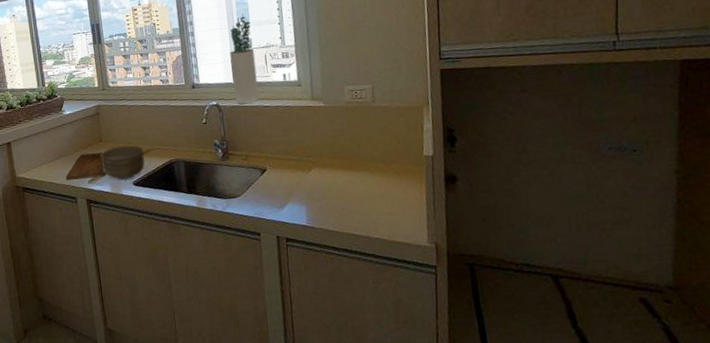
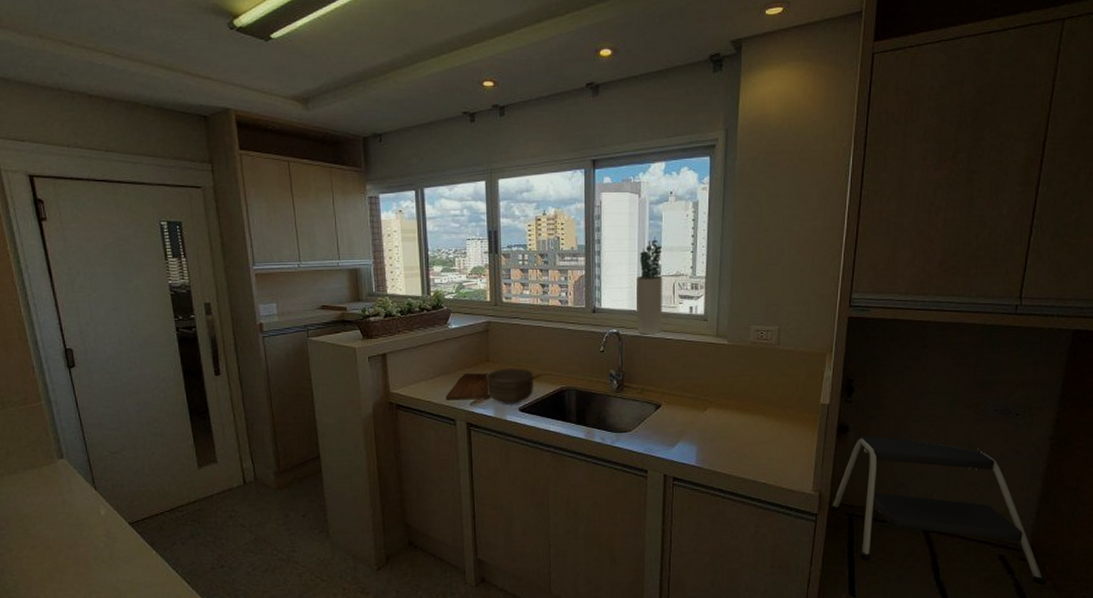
step stool: none [449,183,700,329] -> present [830,435,1047,586]

